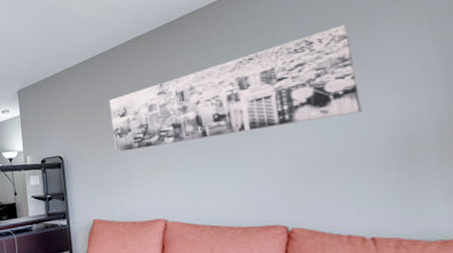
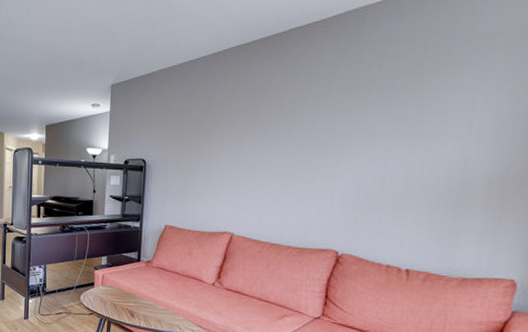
wall art: present [109,24,362,152] -> none [198,64,440,163]

